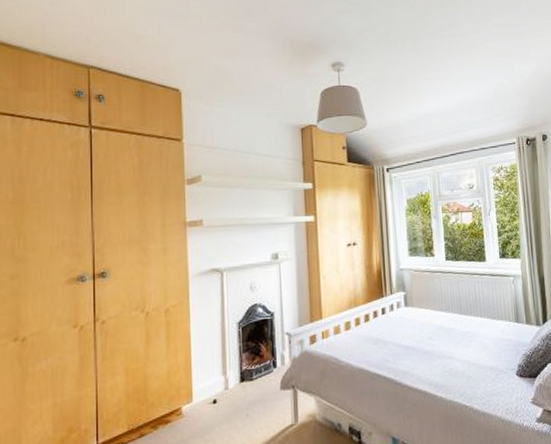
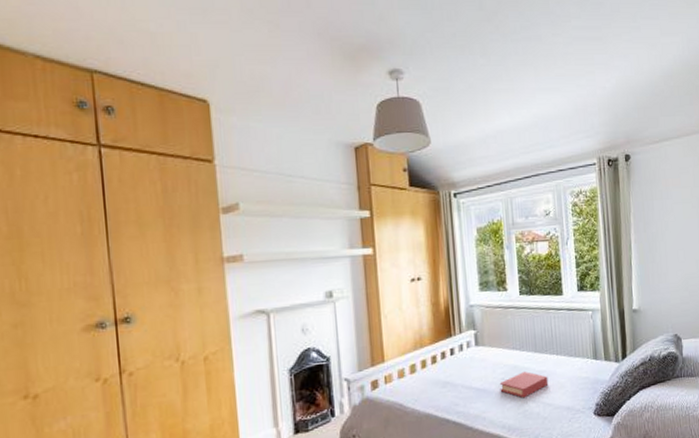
book: none [427,332,473,357] -> present [499,371,549,399]

